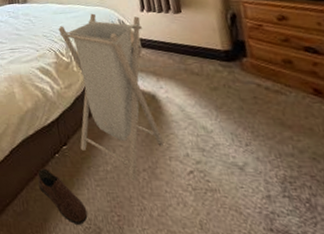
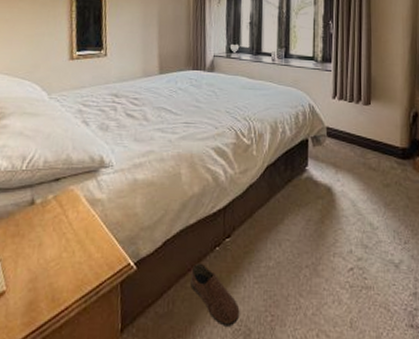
laundry hamper: present [58,13,164,181] -> none [244,93,331,278]

